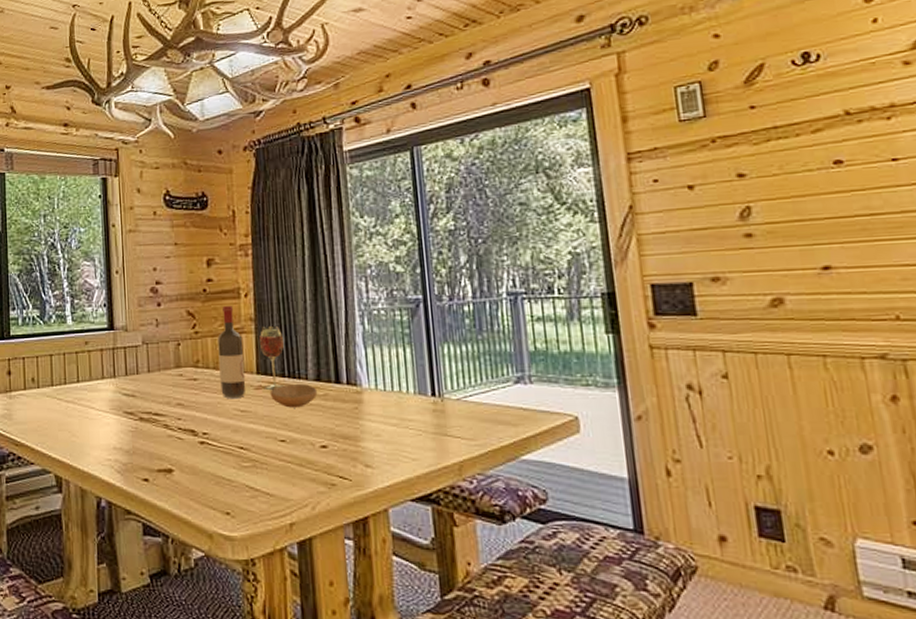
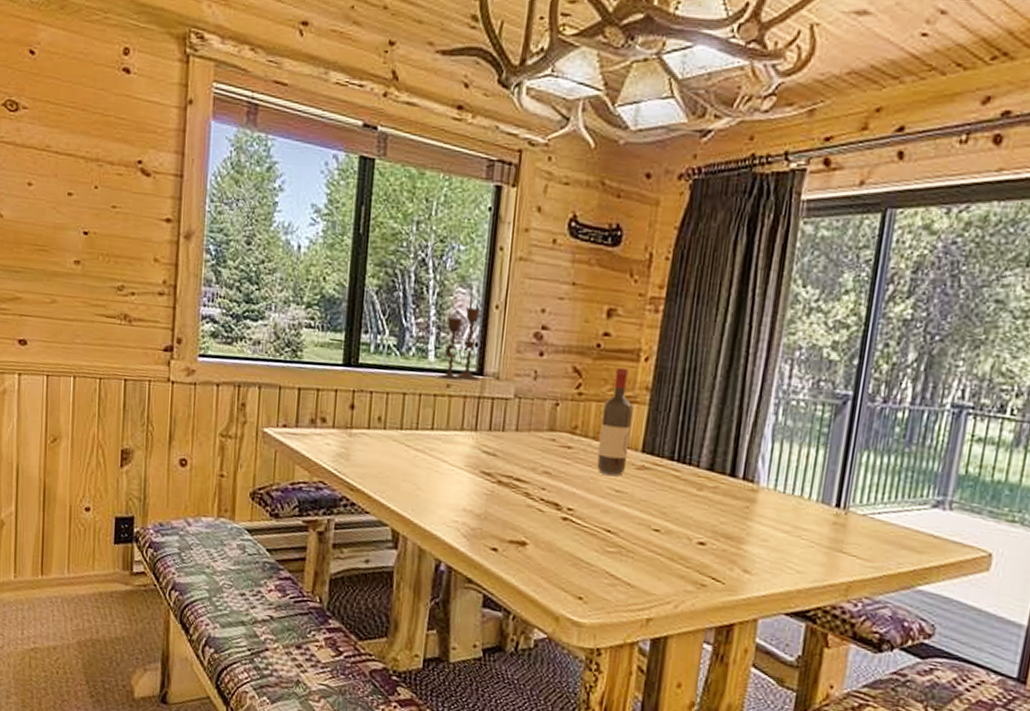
candlestick: none [76,276,112,339] -> present [437,308,481,381]
wineglass: present [259,325,285,390] -> none [648,398,681,473]
bowl: present [269,384,318,408] -> none [652,469,708,497]

